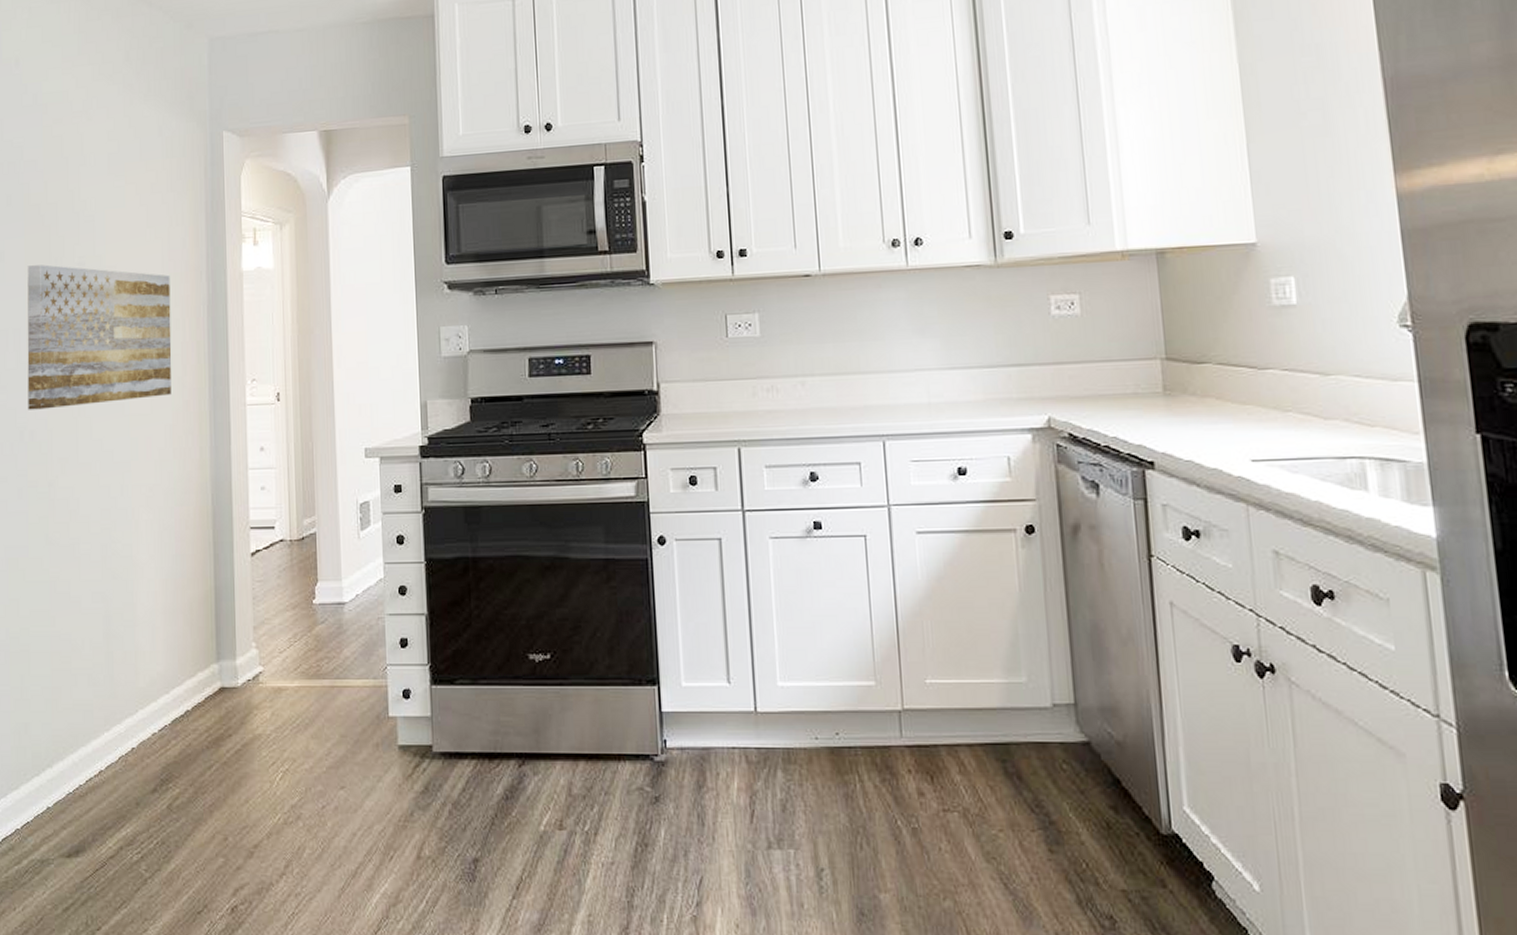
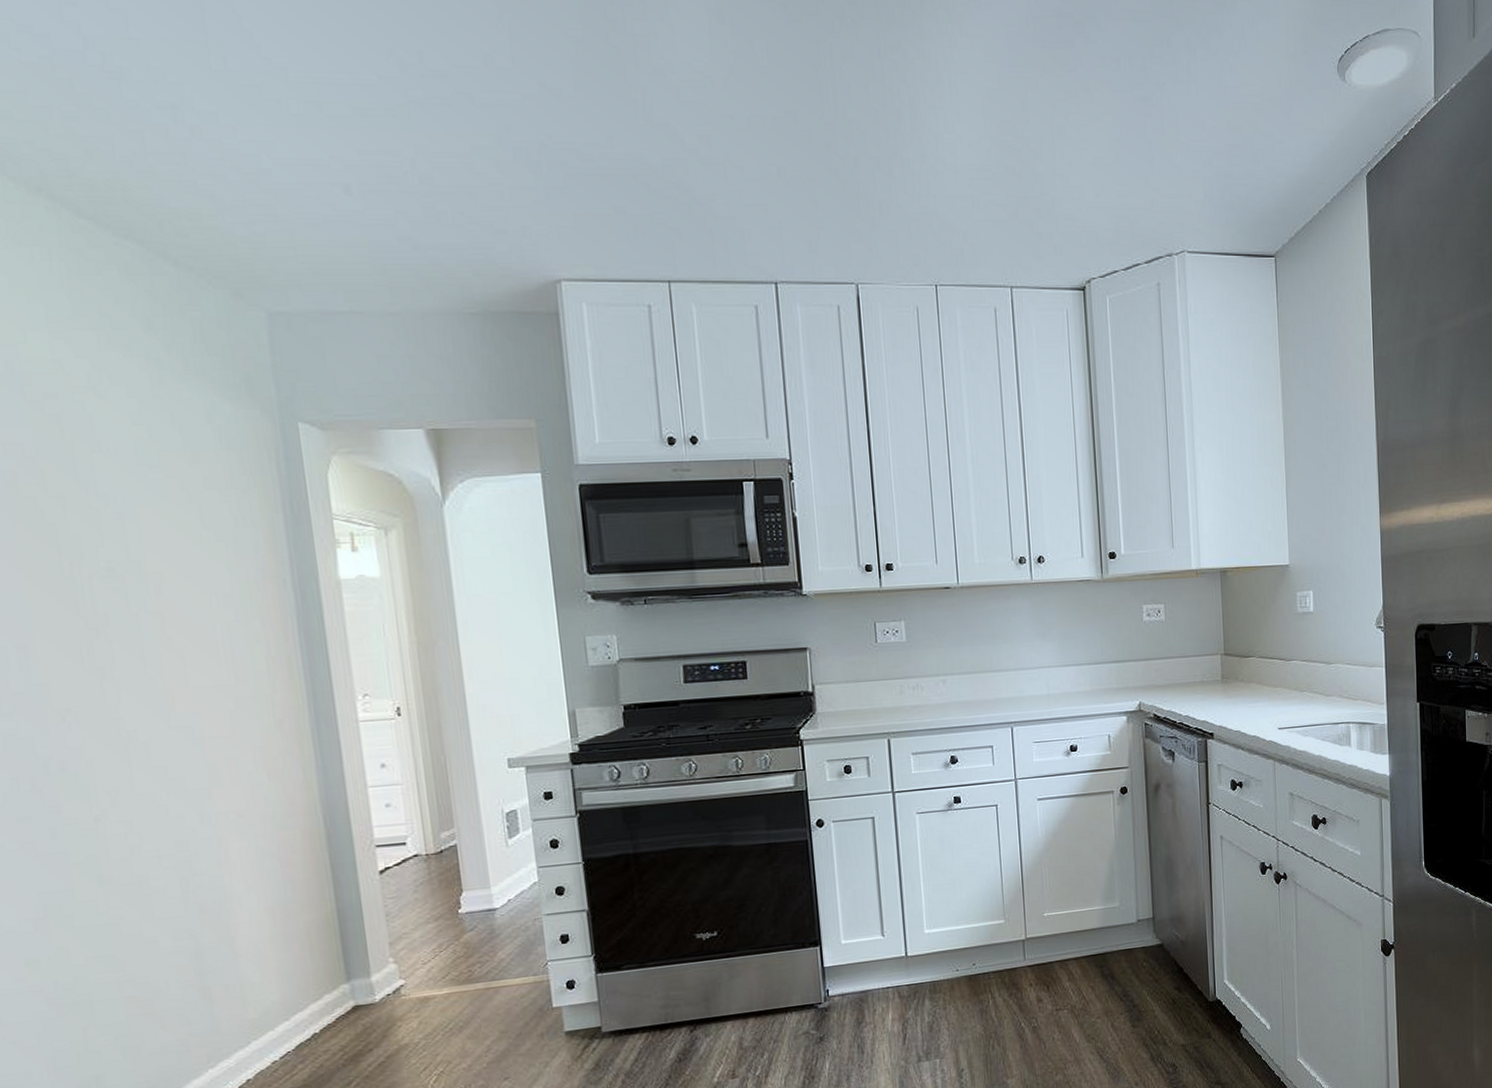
wall art: present [27,264,172,410] -> none [26,569,258,739]

